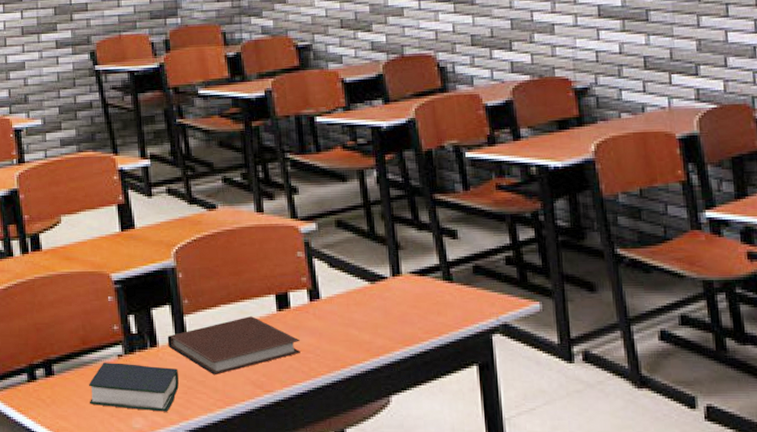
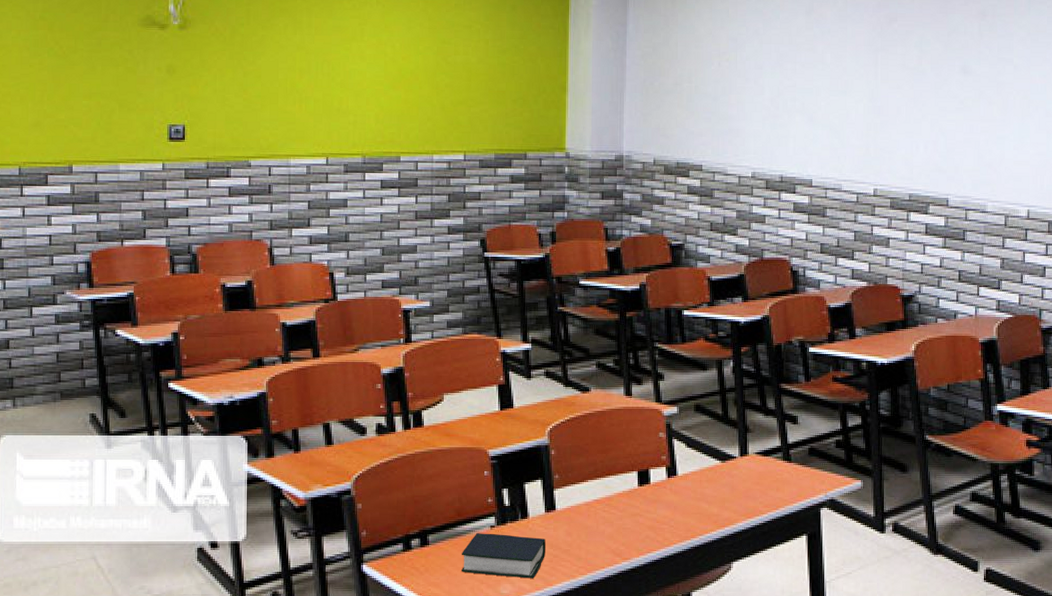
notebook: present [167,316,300,376] -> none [537,491,657,545]

